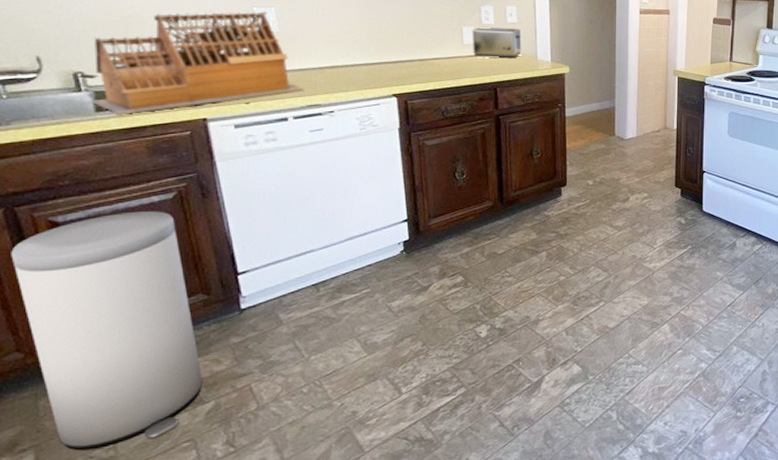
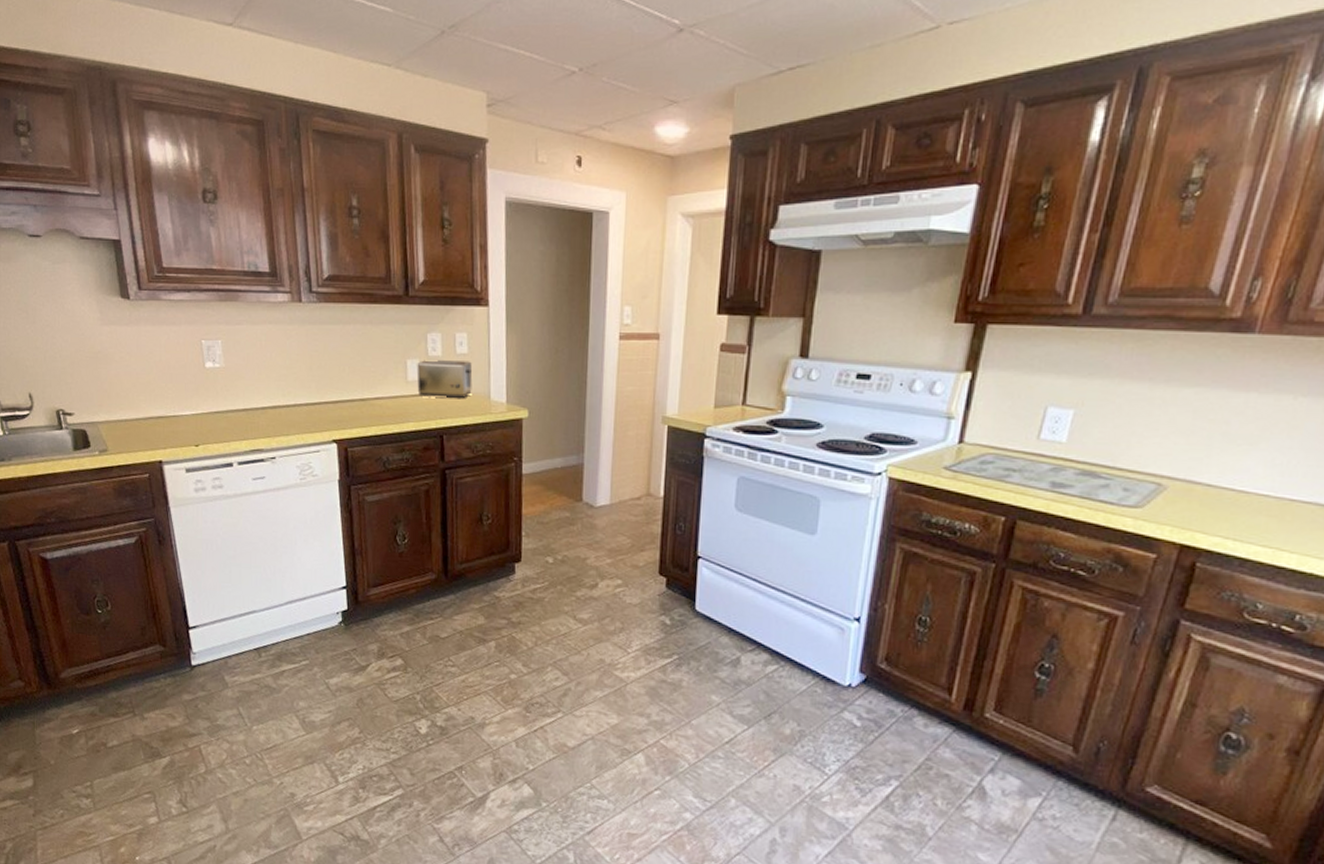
pedal bin: present [11,211,204,451] -> none [14,553,161,785]
architectural model: present [89,11,303,116] -> none [68,344,246,455]

